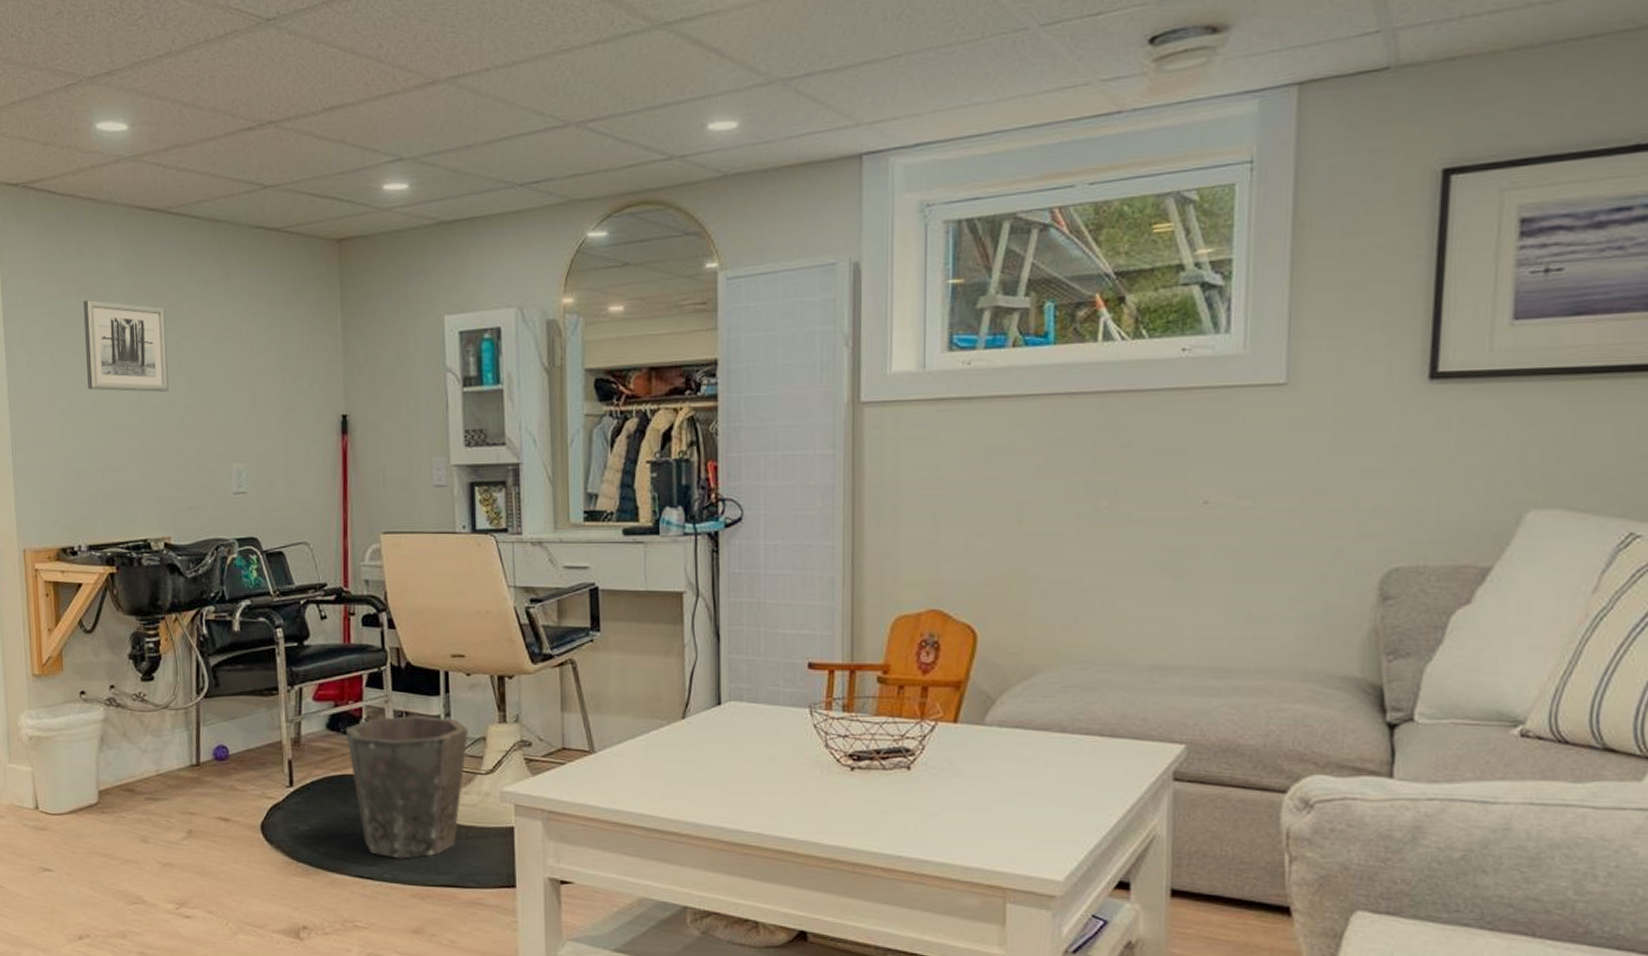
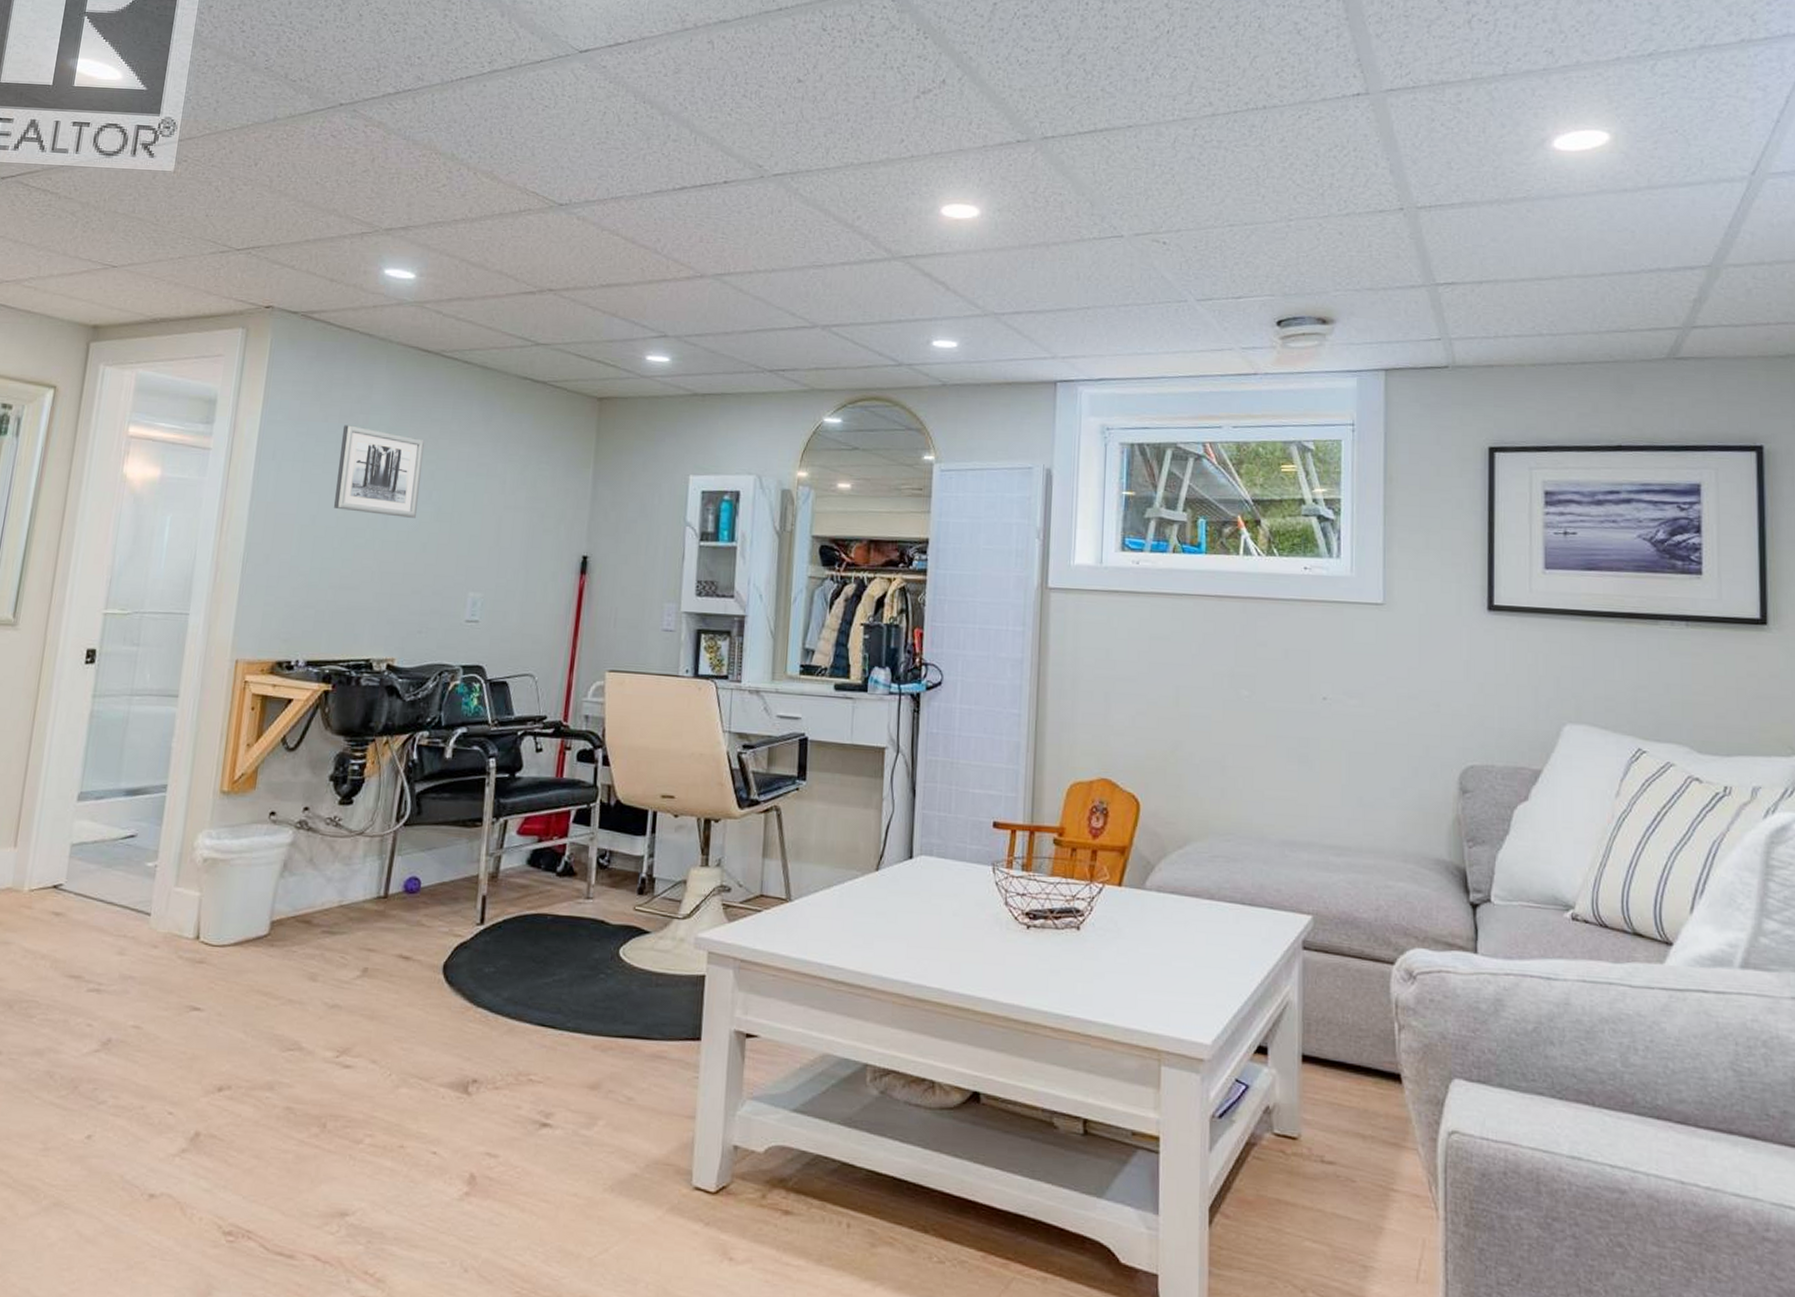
waste bin: present [345,714,468,859] -> none [545,854,670,1007]

